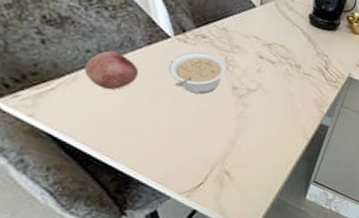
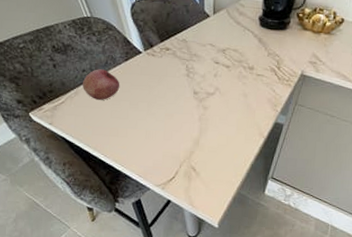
legume: present [169,51,227,94] -> none [142,62,188,100]

